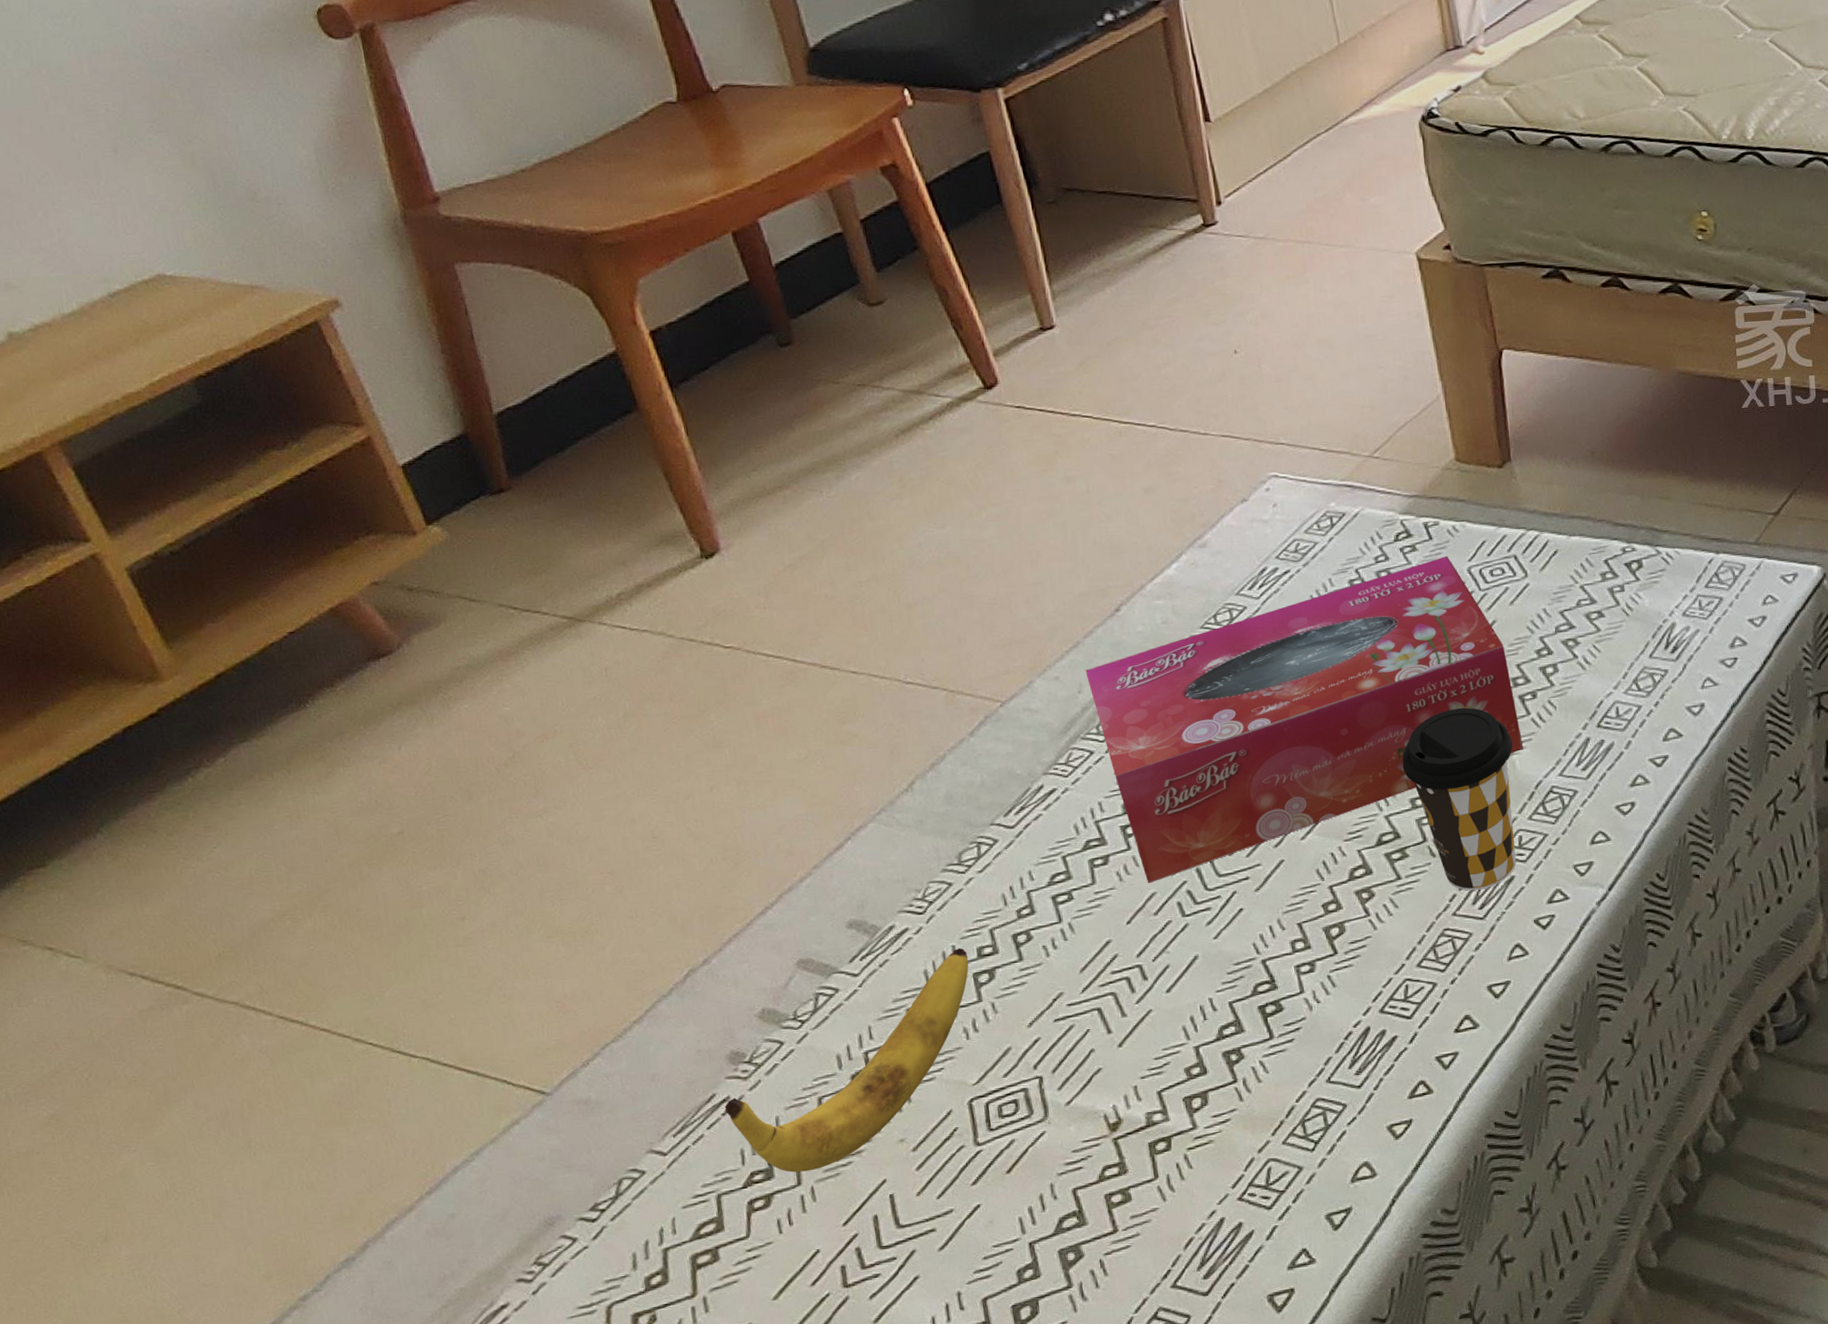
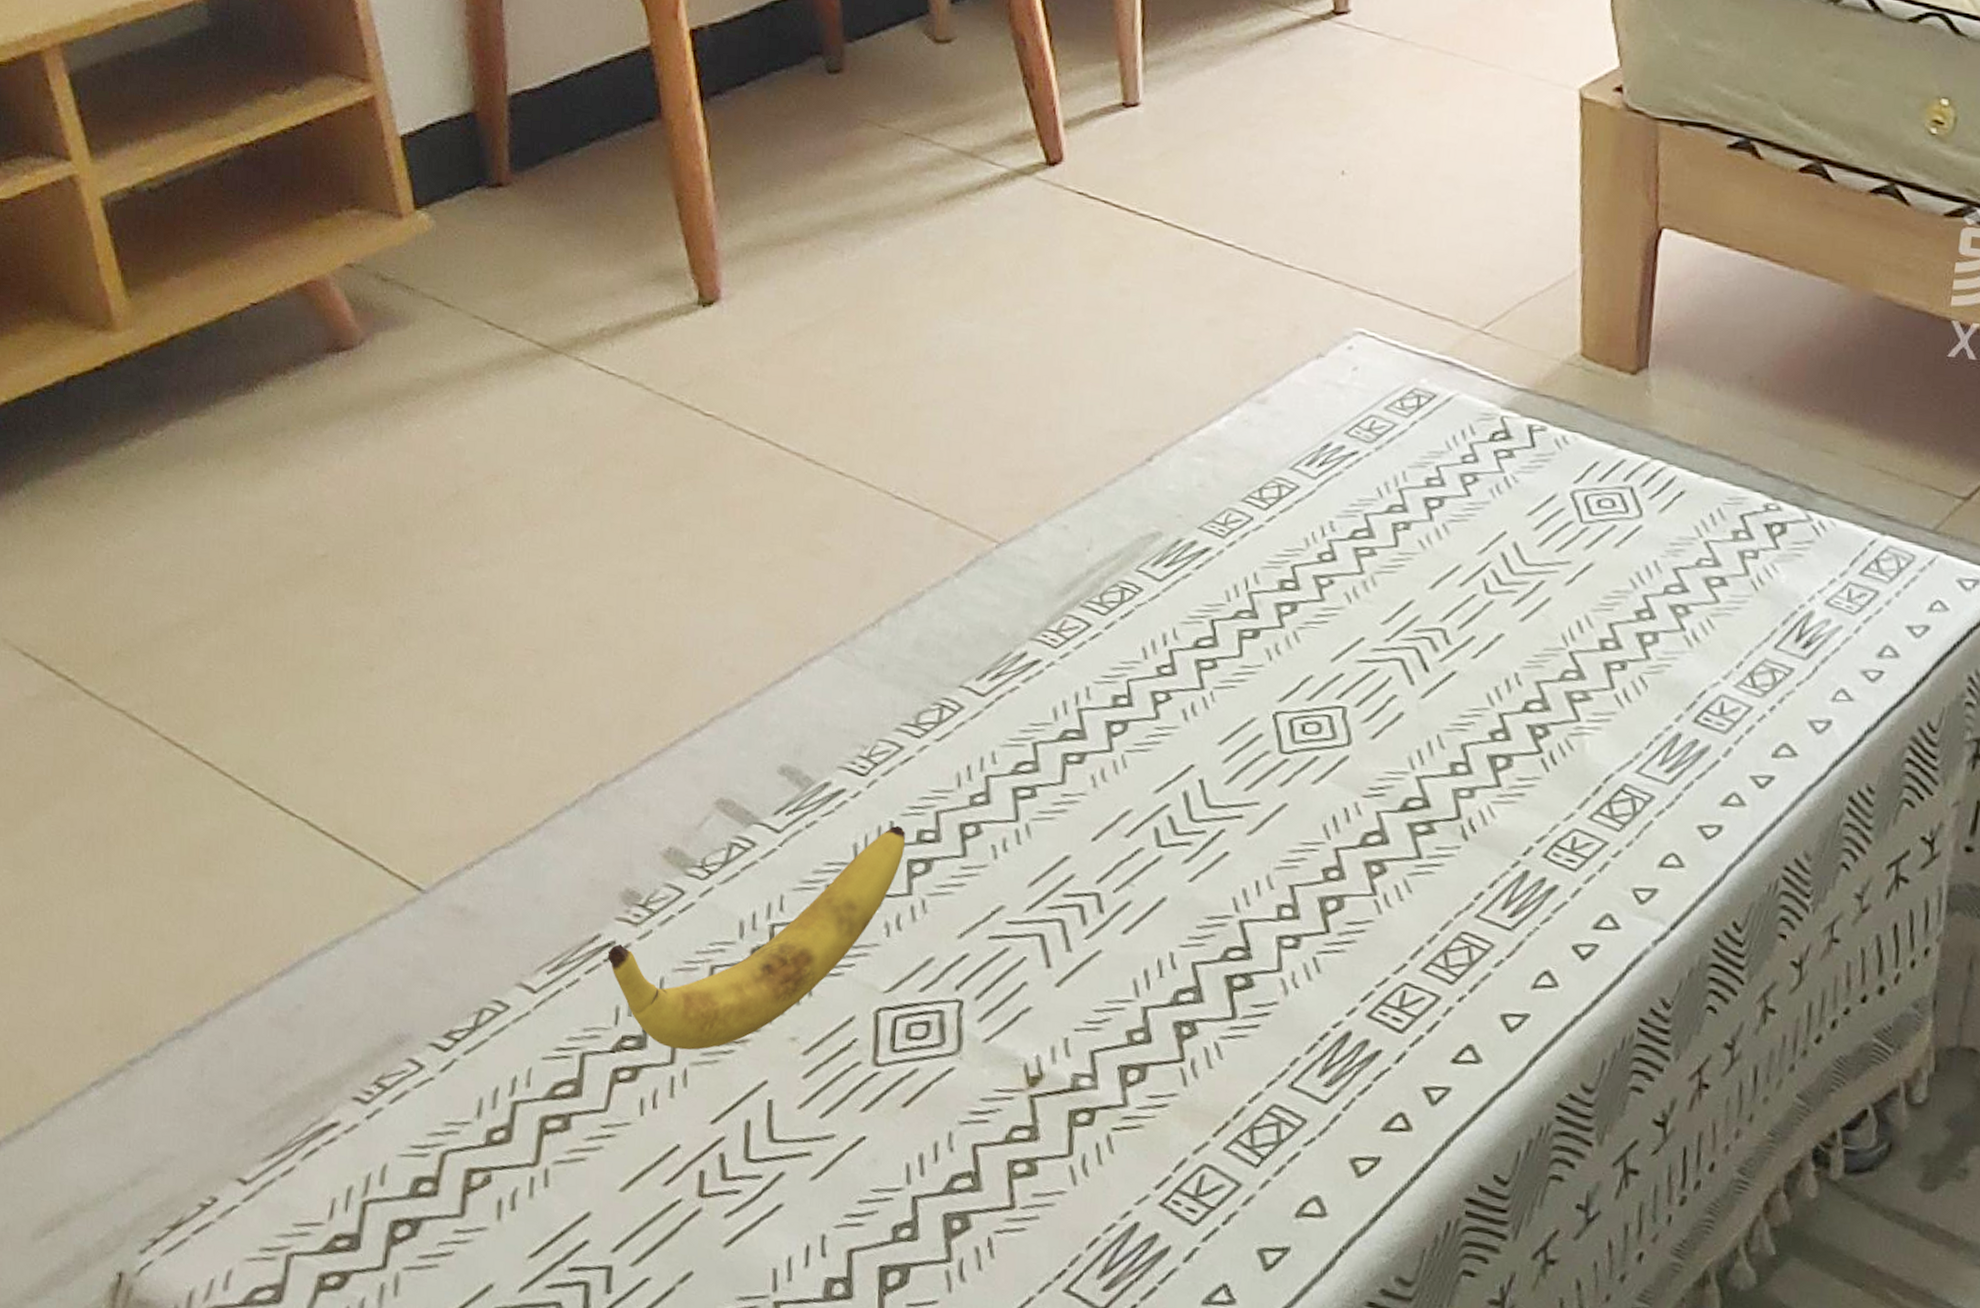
tissue box: present [1085,556,1524,883] -> none [1099,471,1599,797]
coffee cup: present [1402,707,1517,891] -> none [1448,662,1586,894]

